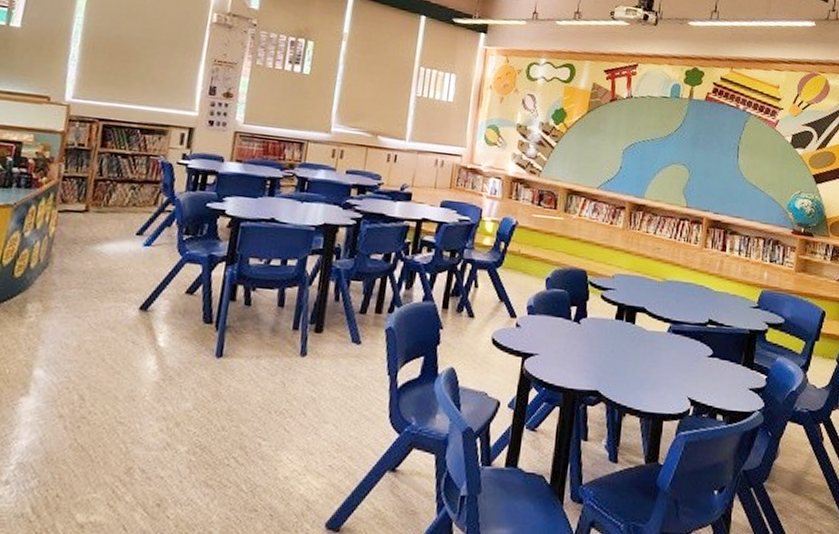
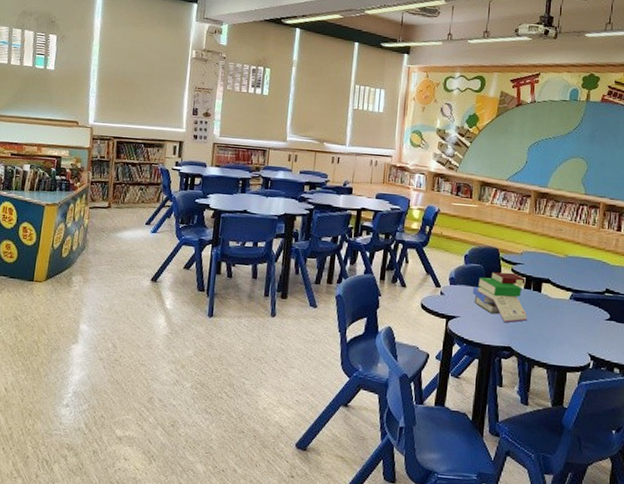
book: none [554,299,618,362] -> present [472,272,527,323]

